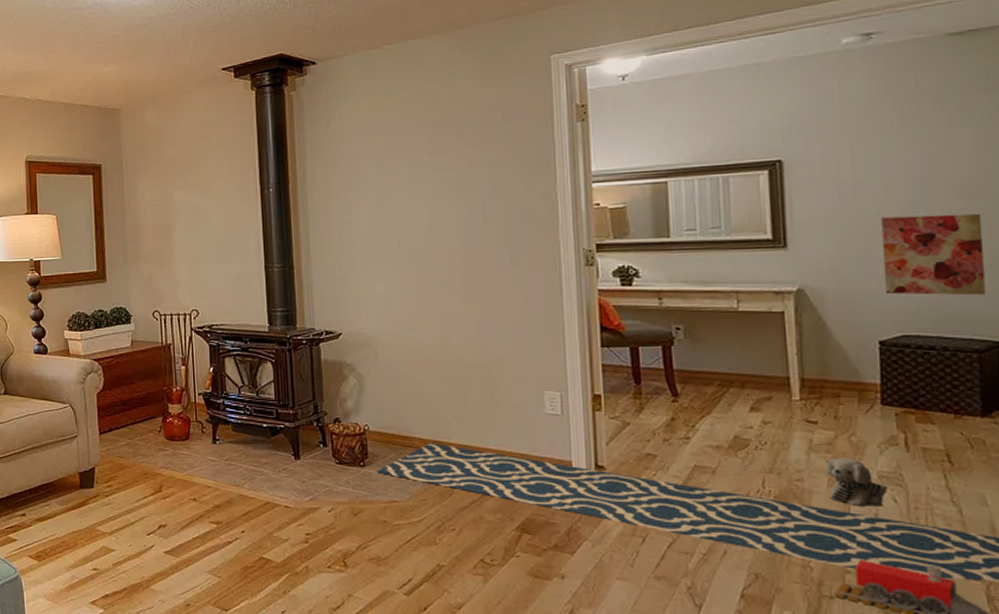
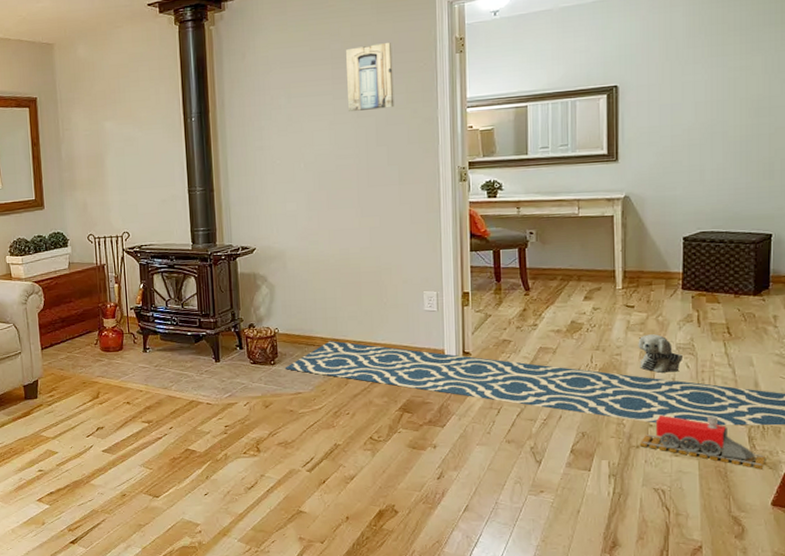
wall art: none [446,109,504,186] -> present [346,42,394,112]
wall art: present [881,213,986,296] -> none [689,128,764,198]

